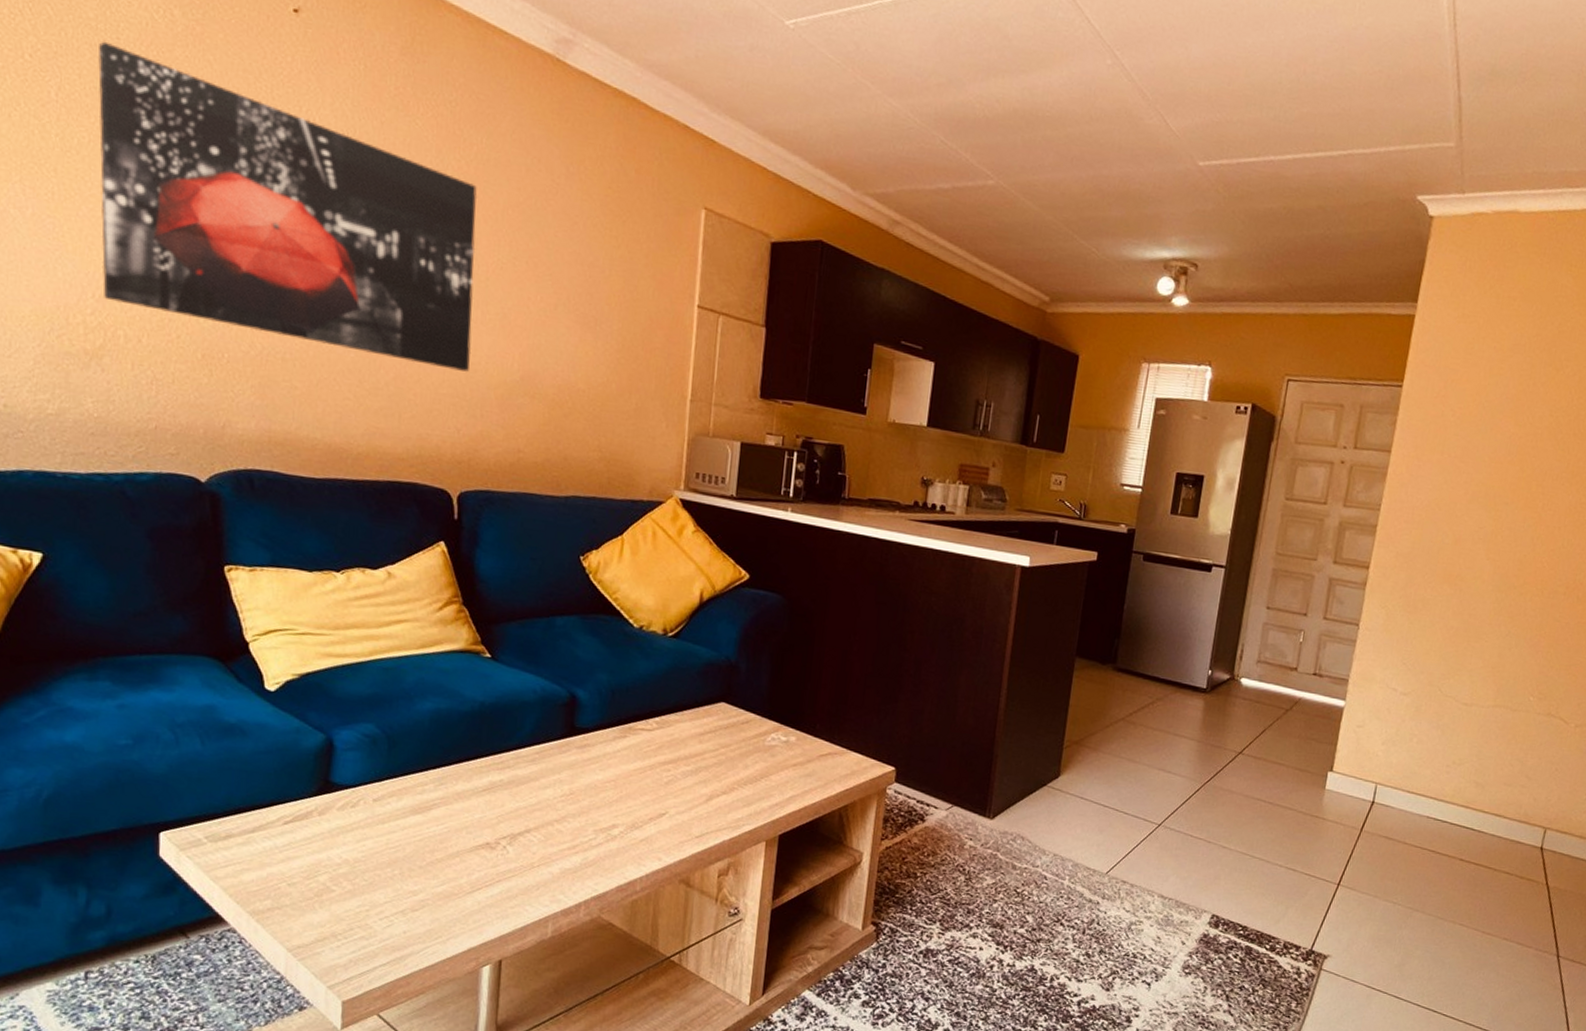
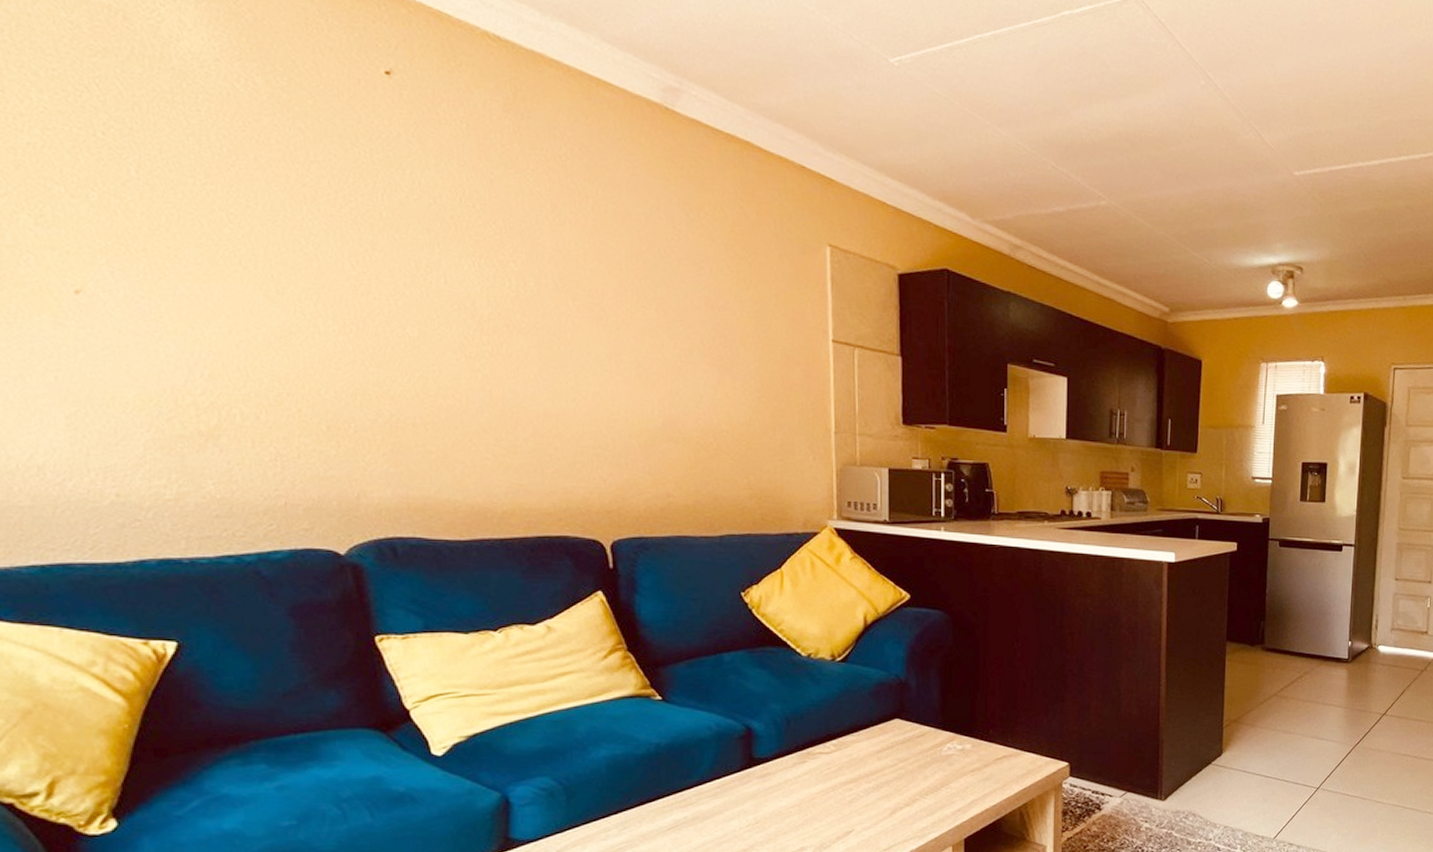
wall art: present [98,41,478,372] -> none [178,114,610,422]

